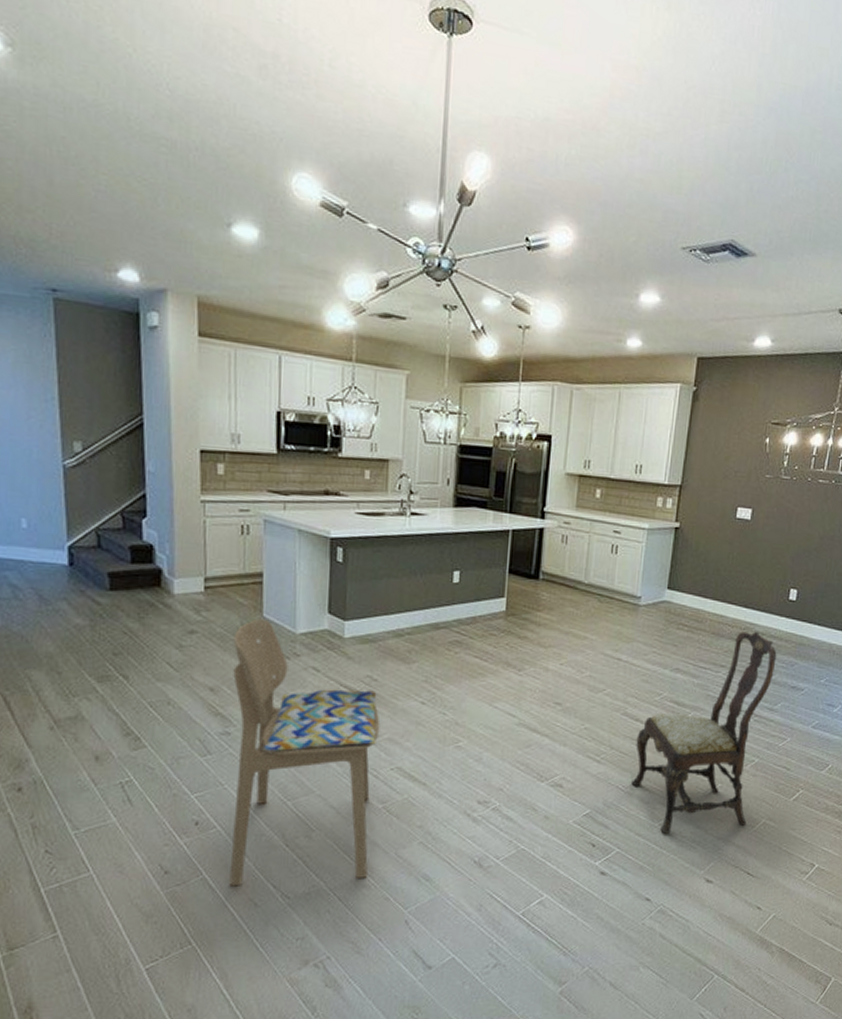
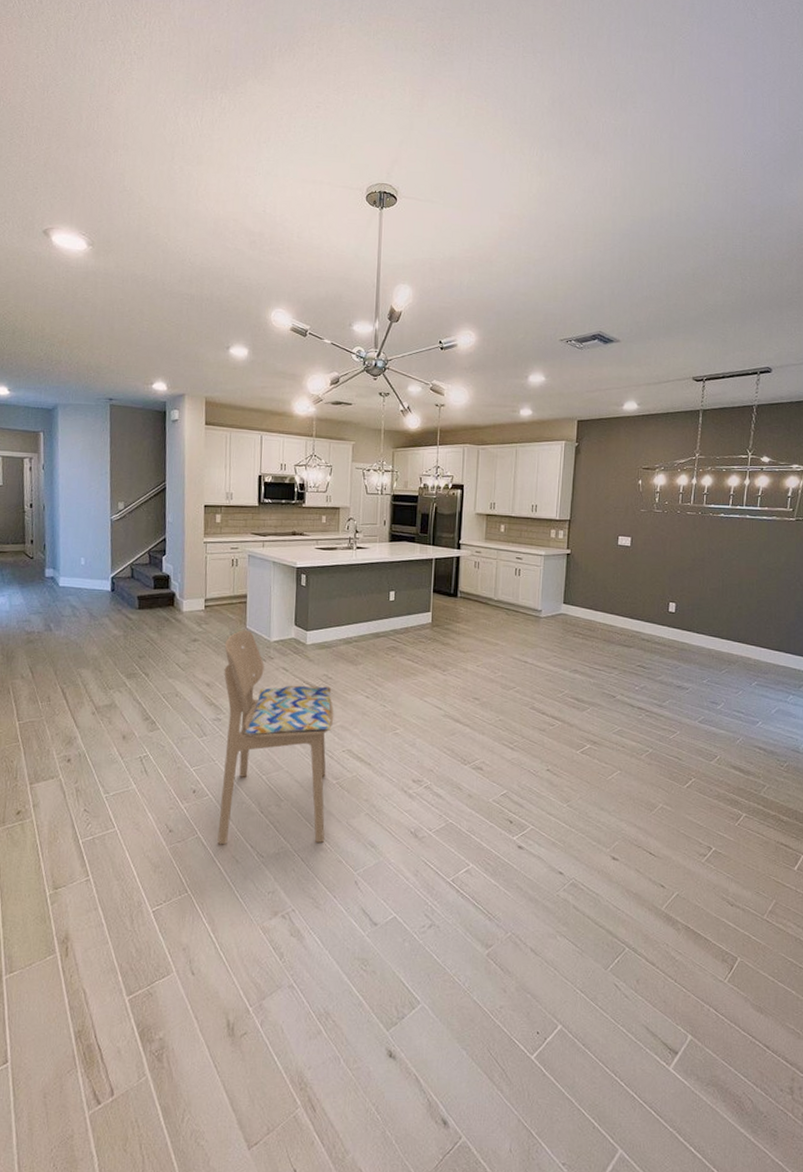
dining chair: present [631,631,777,834] -> none [541,639,662,814]

